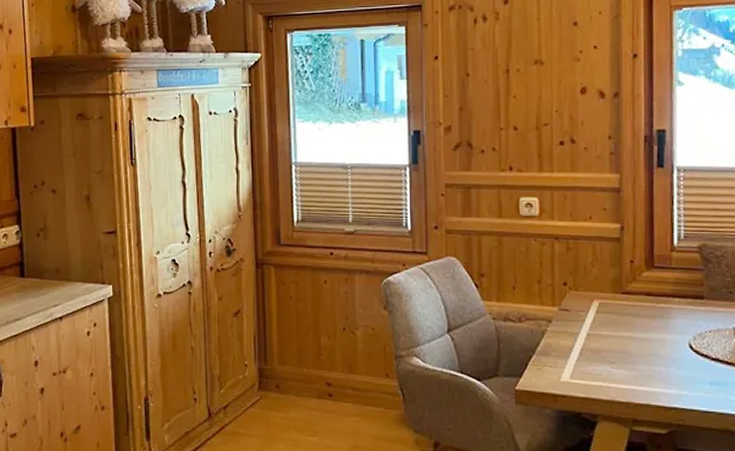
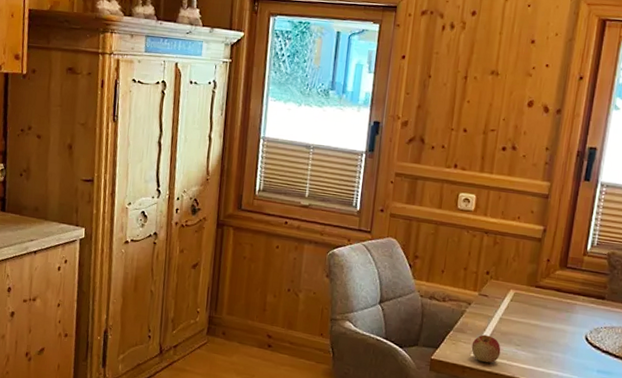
apple: none [559,355,594,388] -> present [471,334,501,363]

